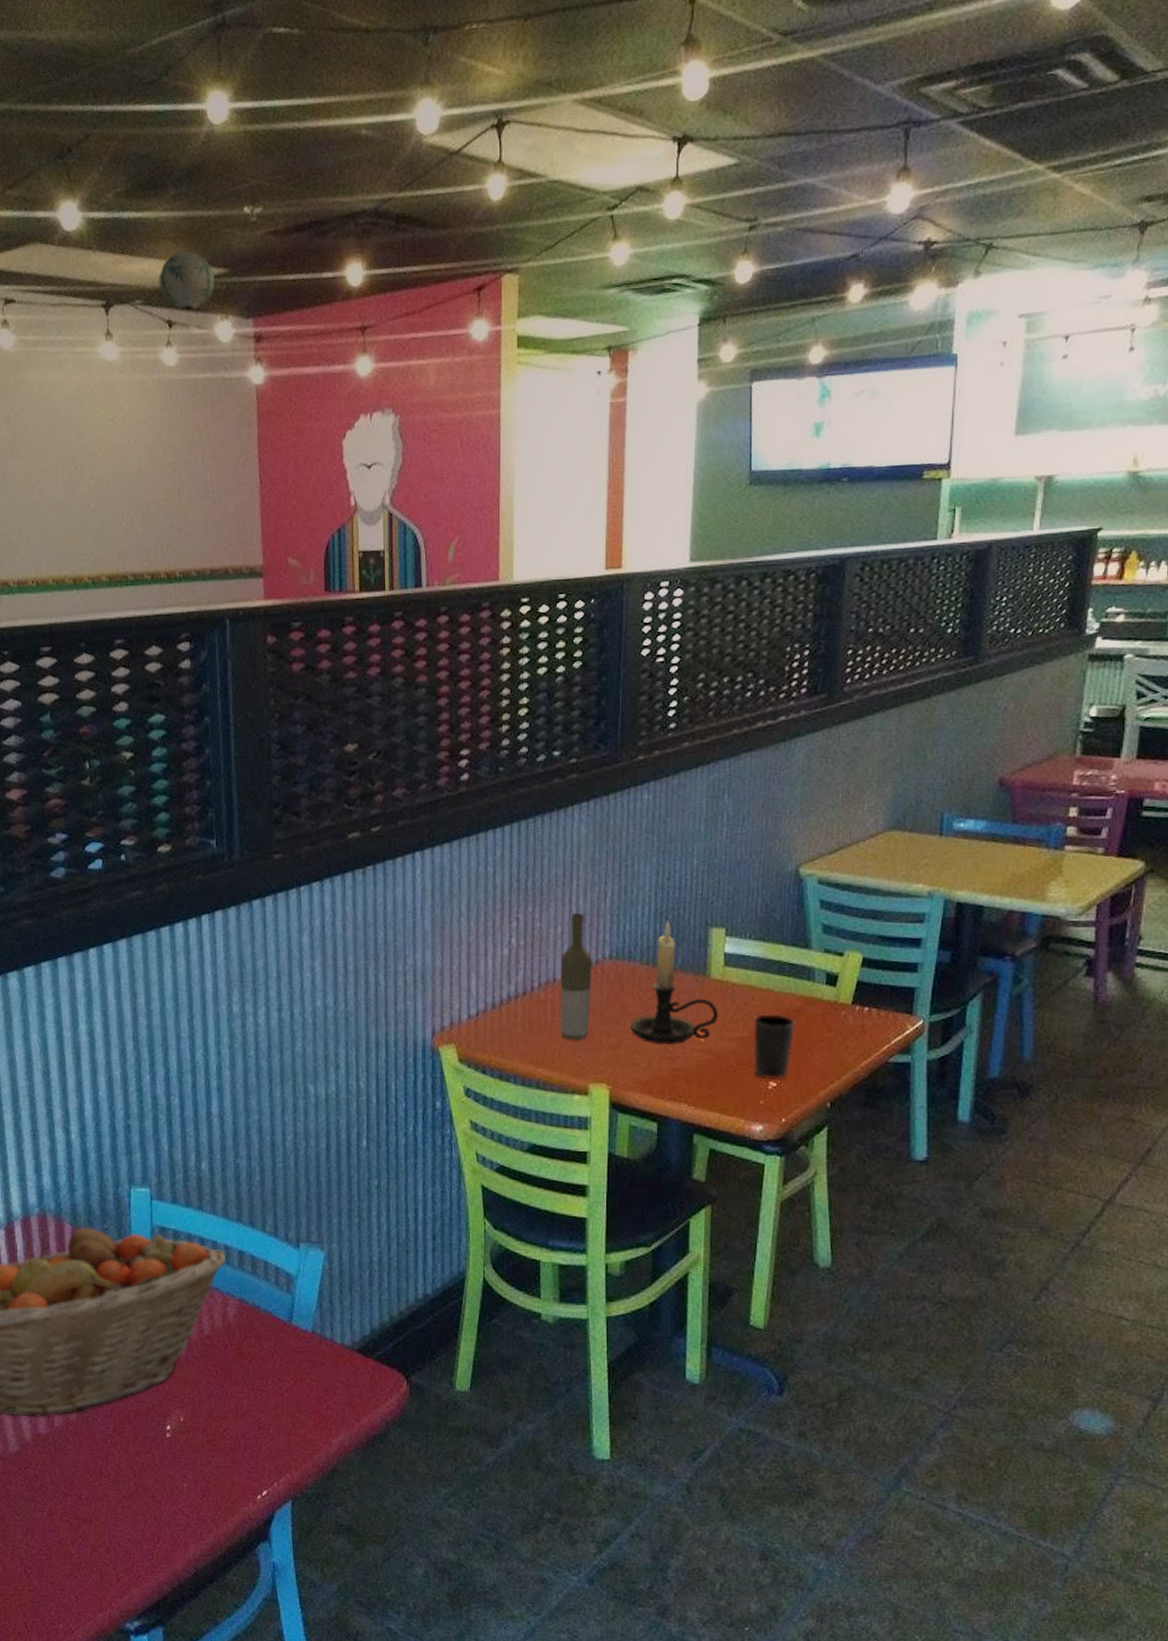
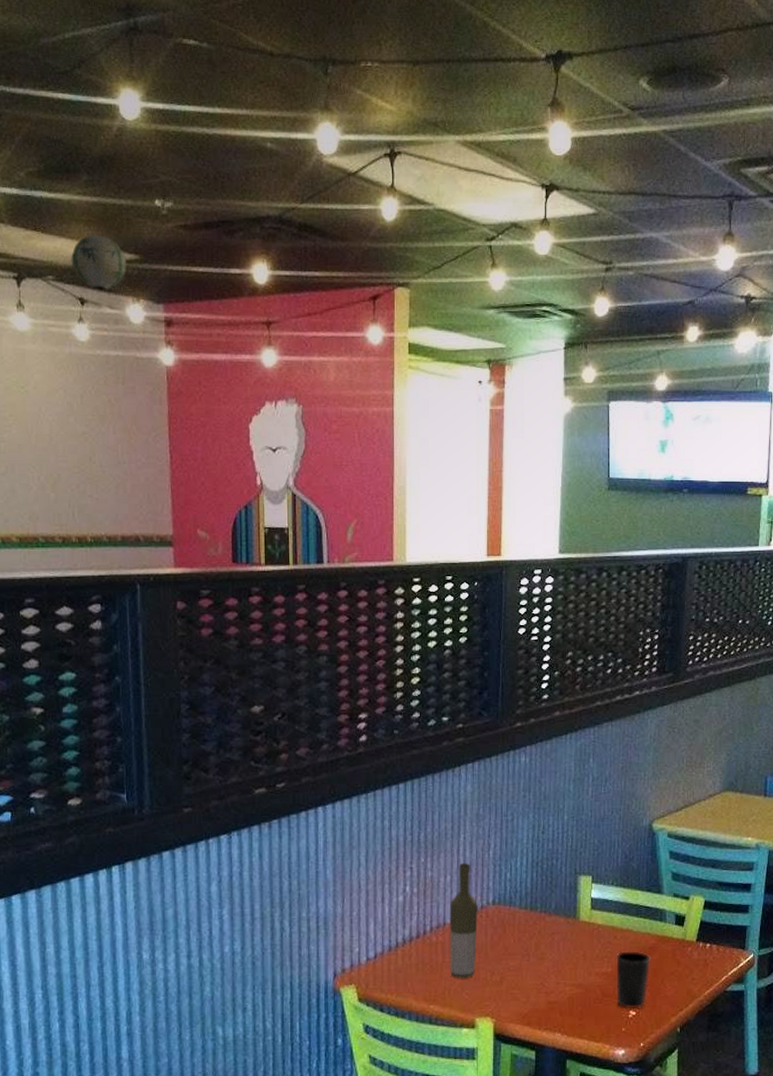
candle holder: present [630,920,719,1045] -> none [511,869,587,981]

